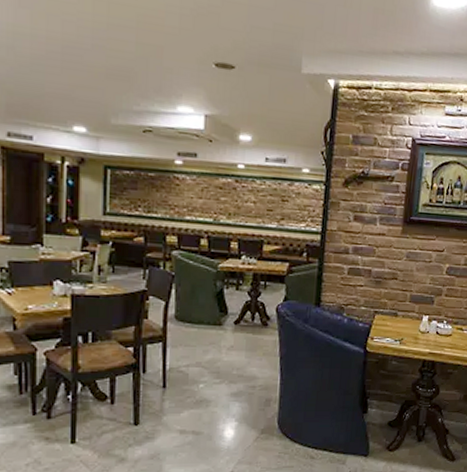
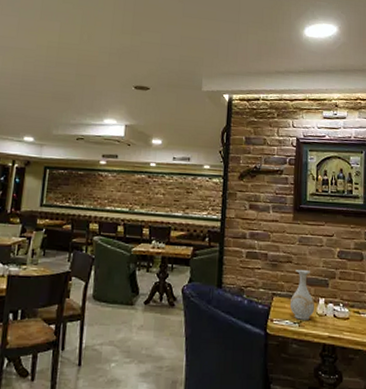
vase: none [391,286,418,338] -> present [289,269,315,320]

